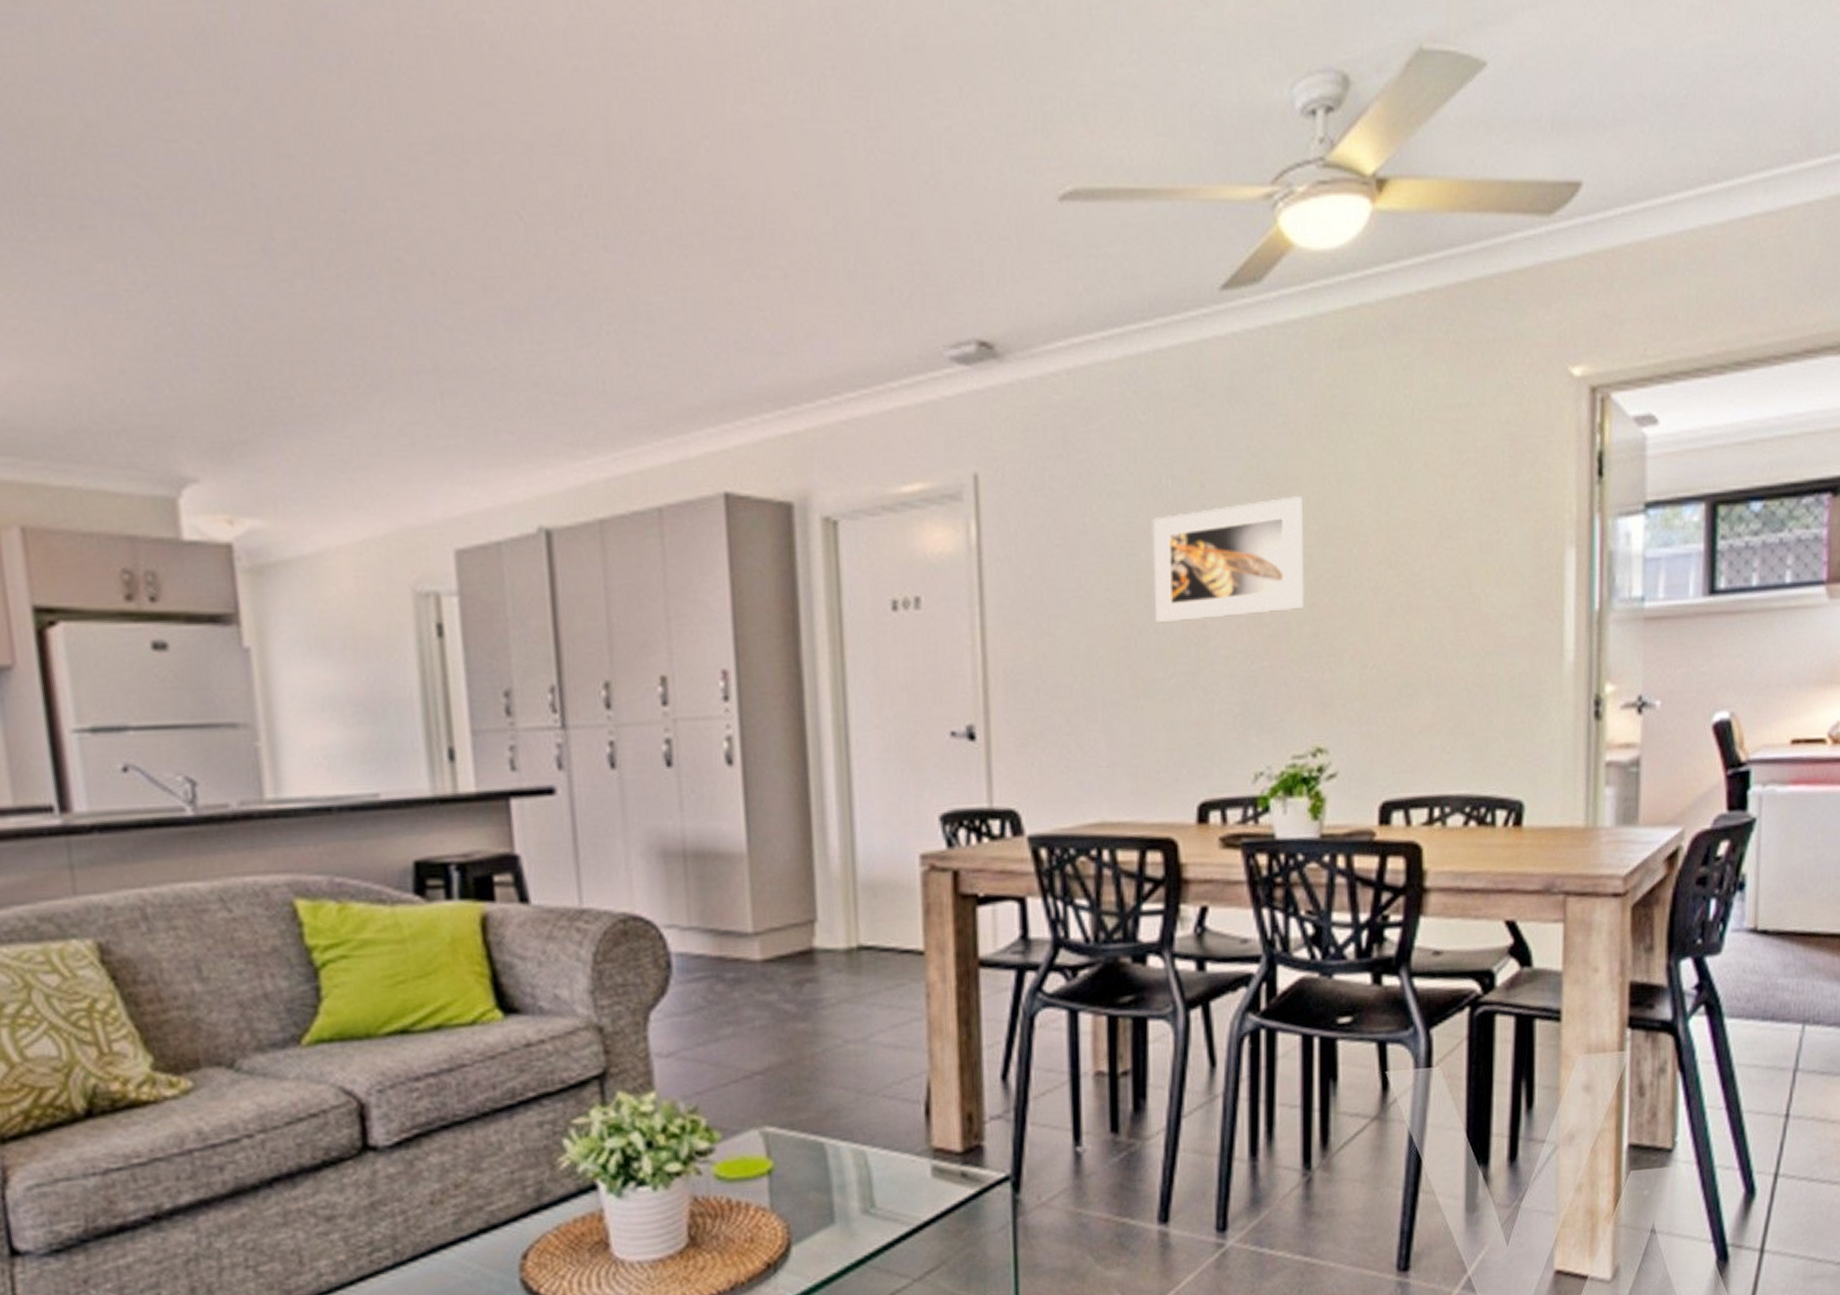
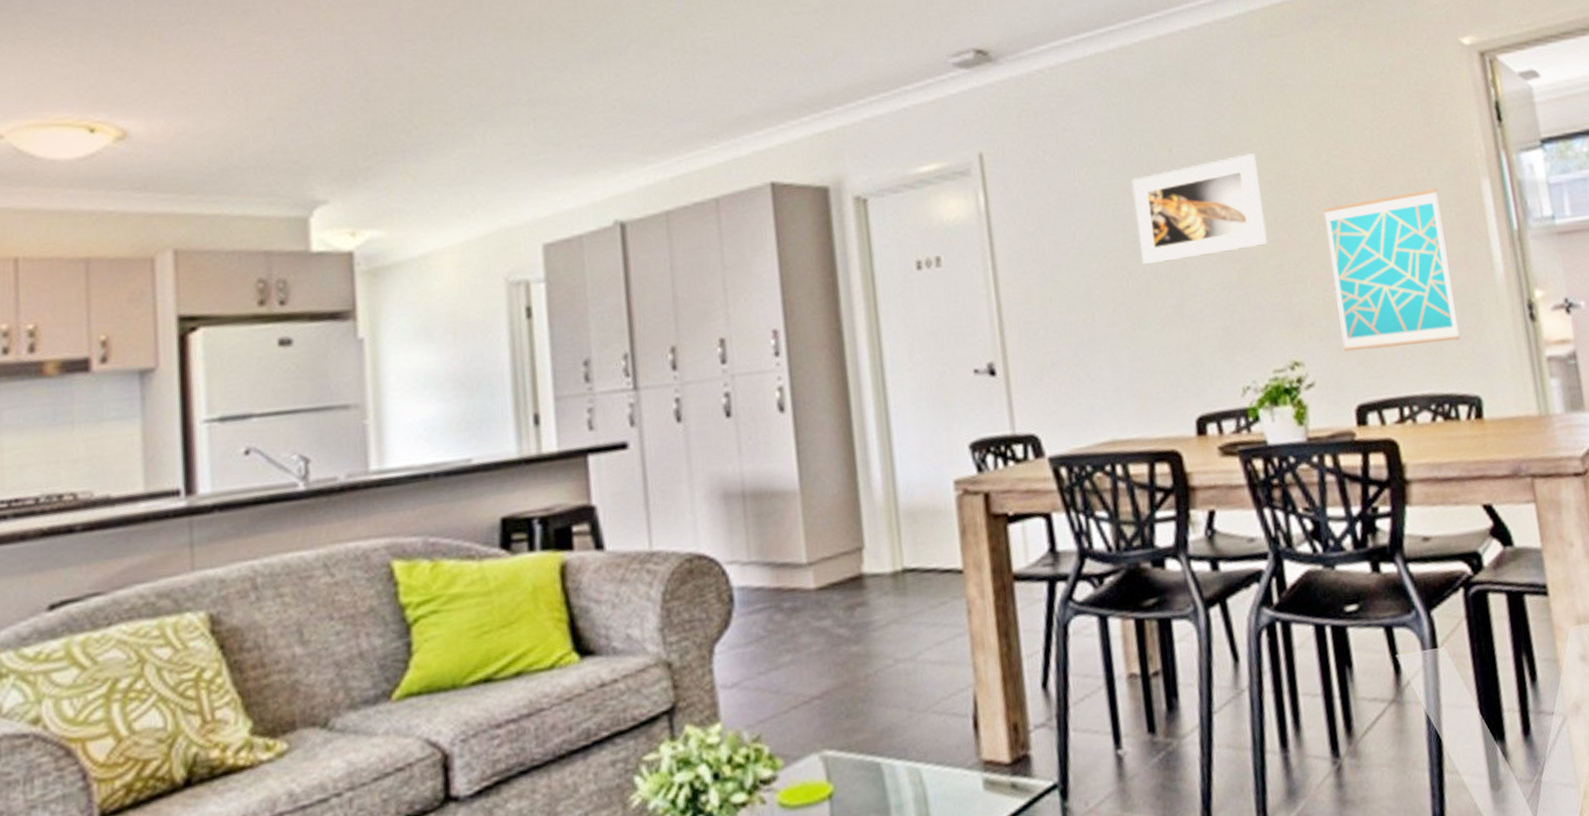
wall art: none [1374,554,1512,741] -> present [1323,188,1460,352]

